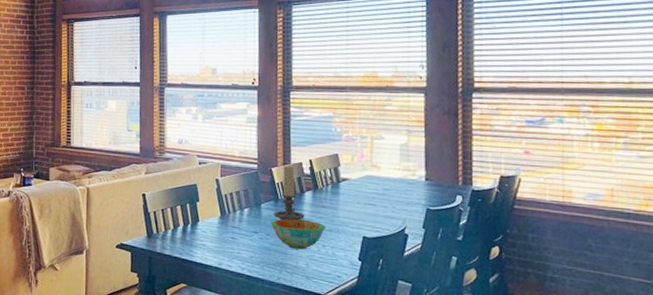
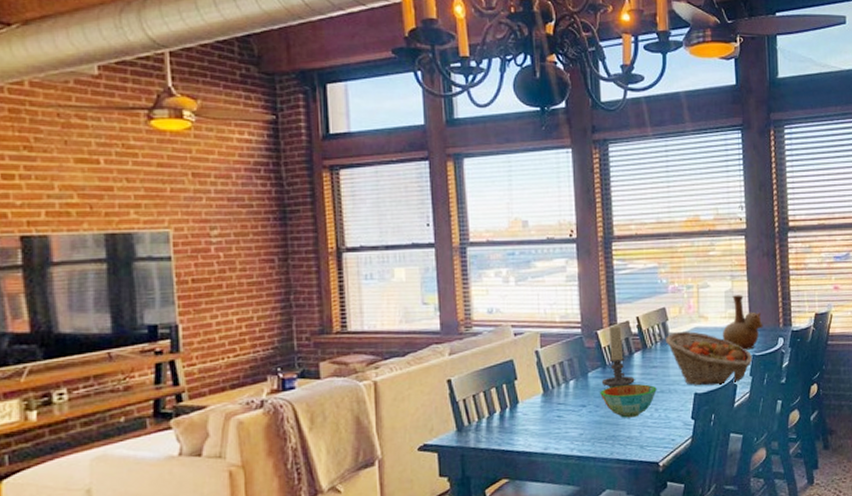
fruit basket: none [337,177,427,233] -> present [666,331,753,386]
vase: none [394,149,440,203] -> present [722,295,763,350]

